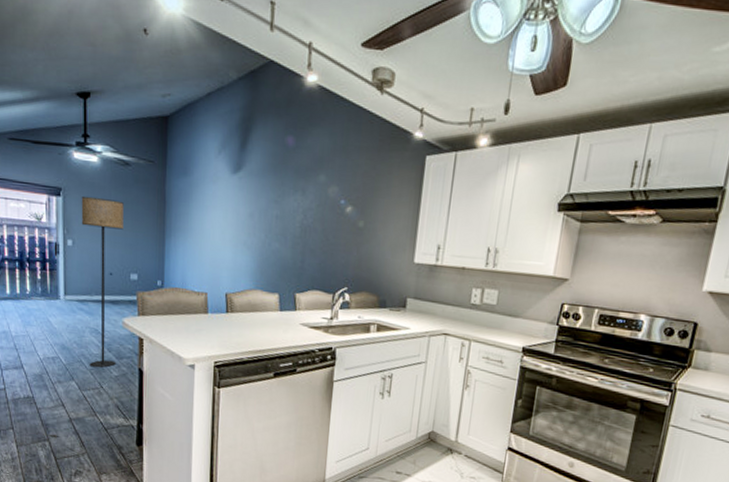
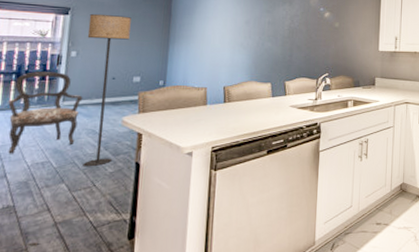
armchair: none [16,260,83,345] -> present [8,72,83,154]

